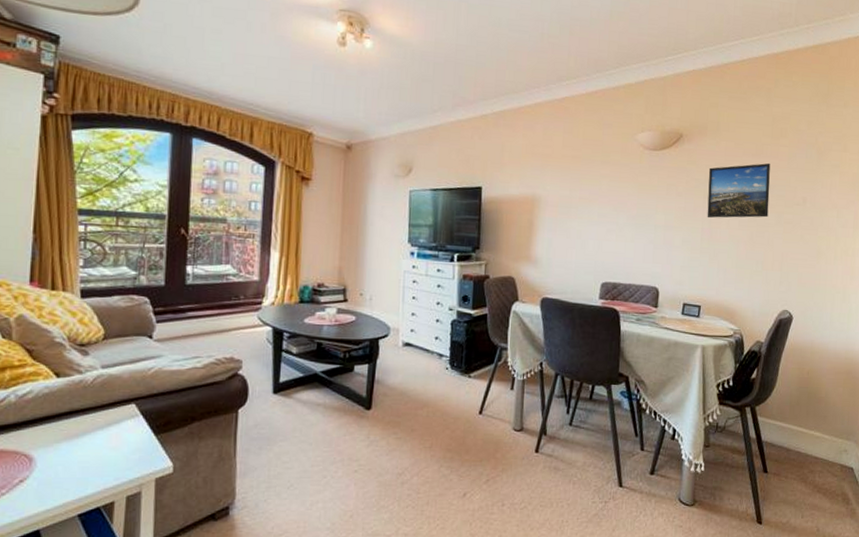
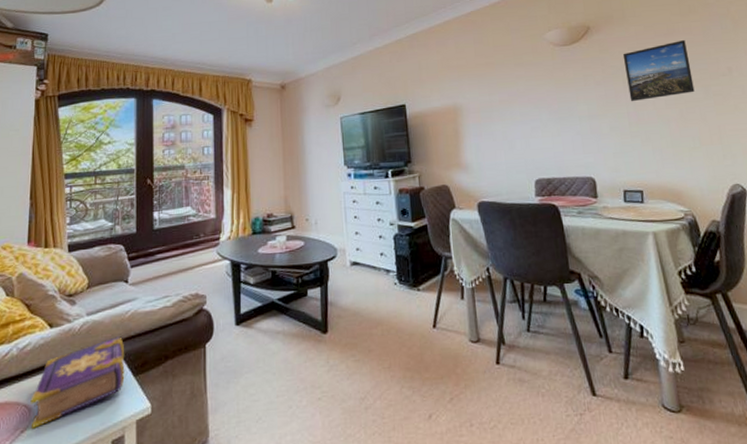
book: none [31,393,145,480] -> present [30,336,125,430]

